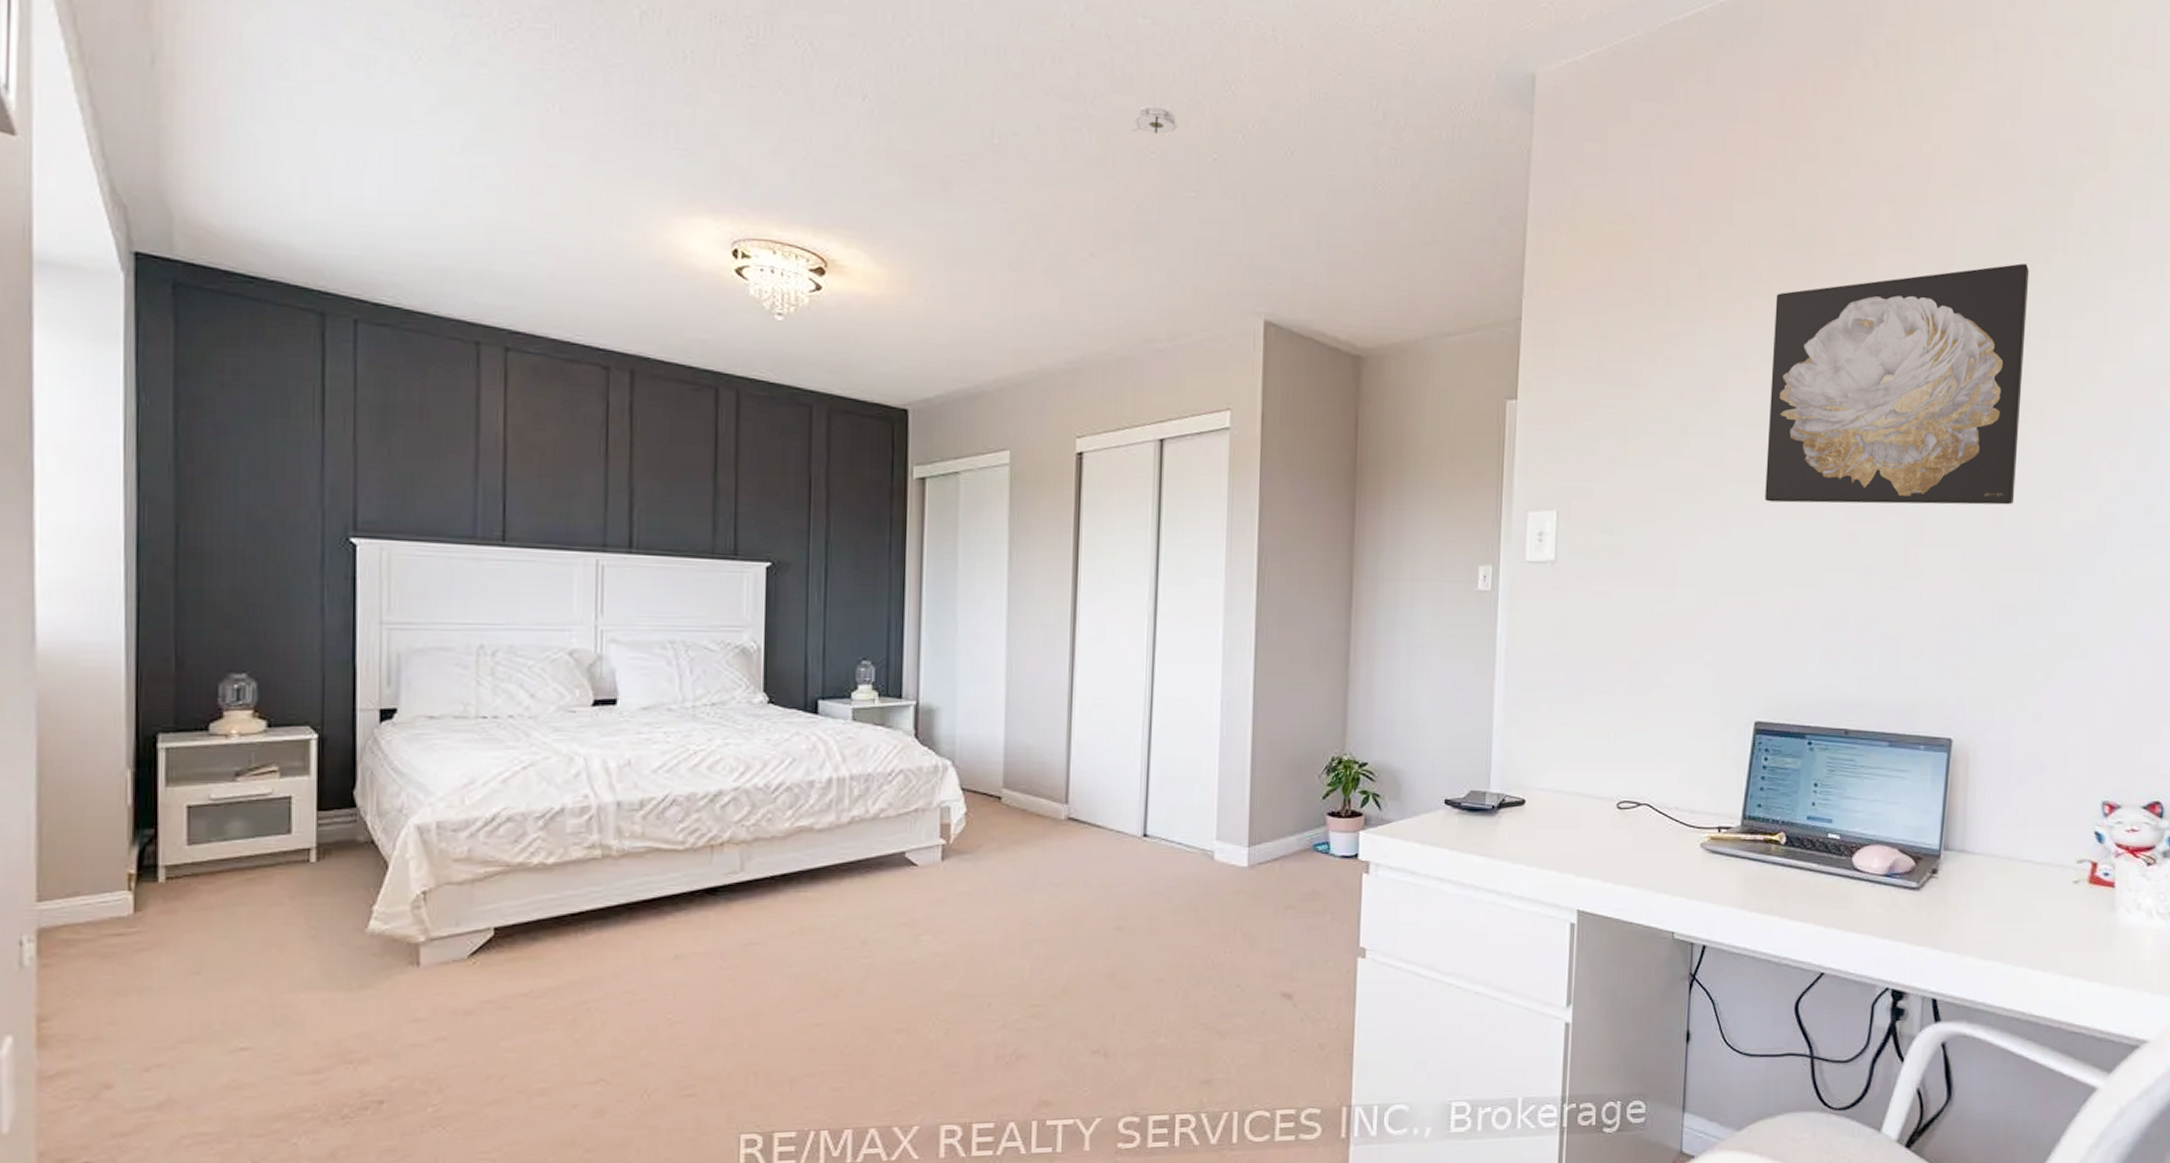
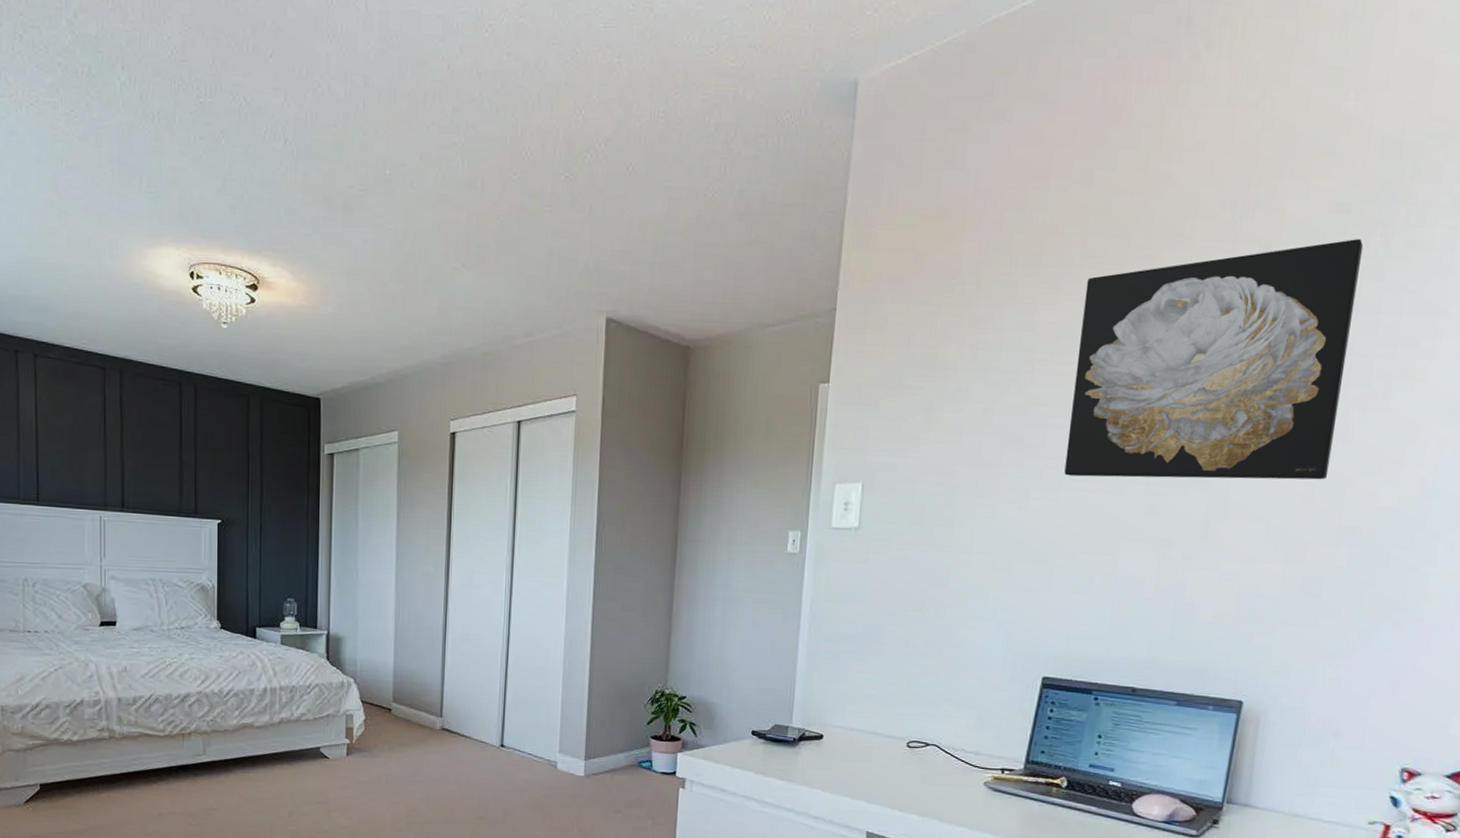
smoke detector: present [1132,105,1179,134] -> none [497,132,537,158]

